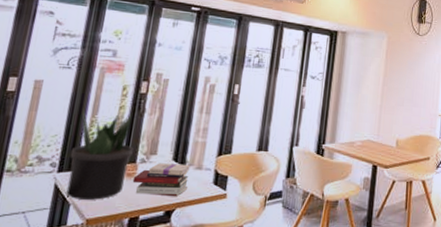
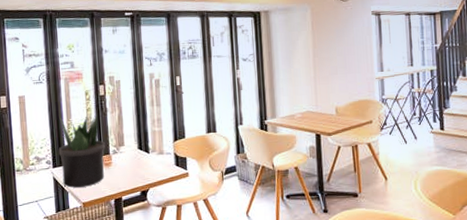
books: present [132,163,190,197] -> none [110,151,155,180]

